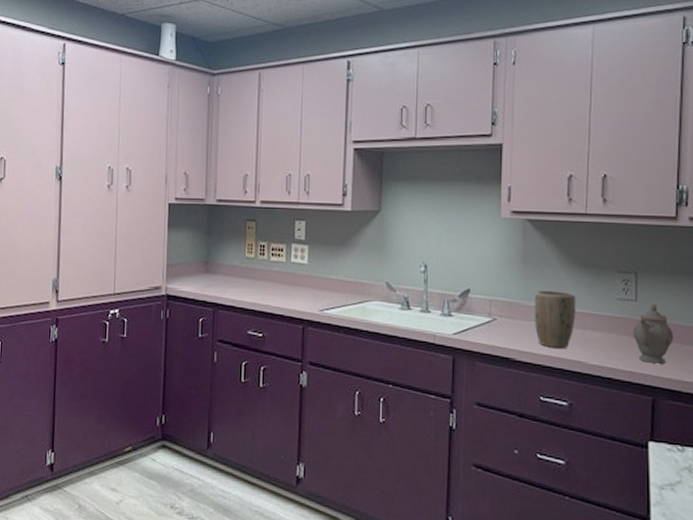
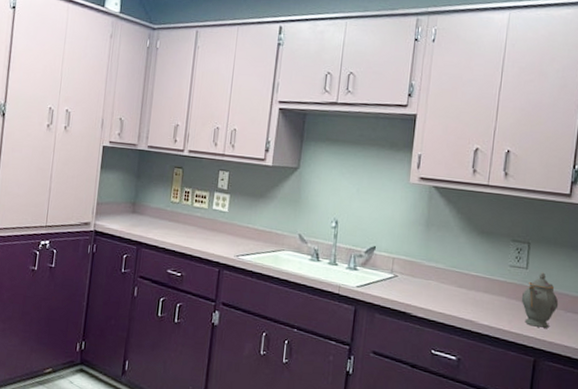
plant pot: present [535,290,576,348] -> none [432,252,472,307]

